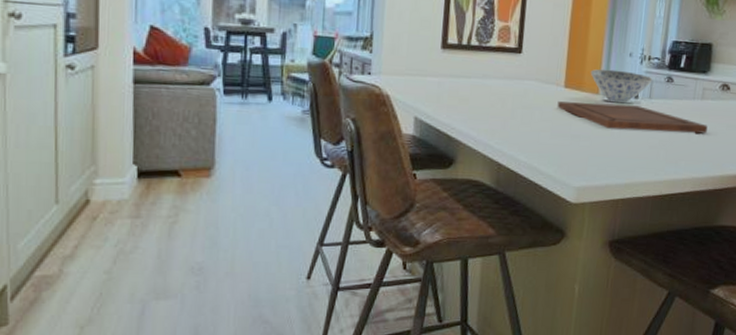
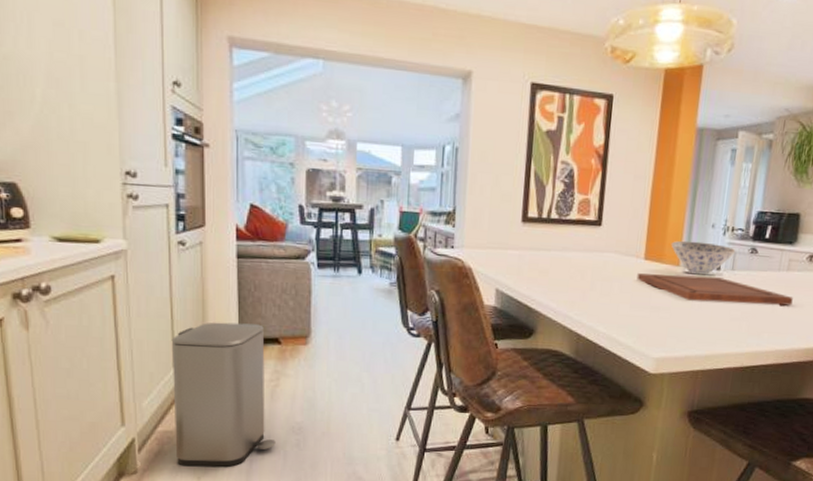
pedal bin: none [54,153,172,315] -> present [171,322,276,467]

